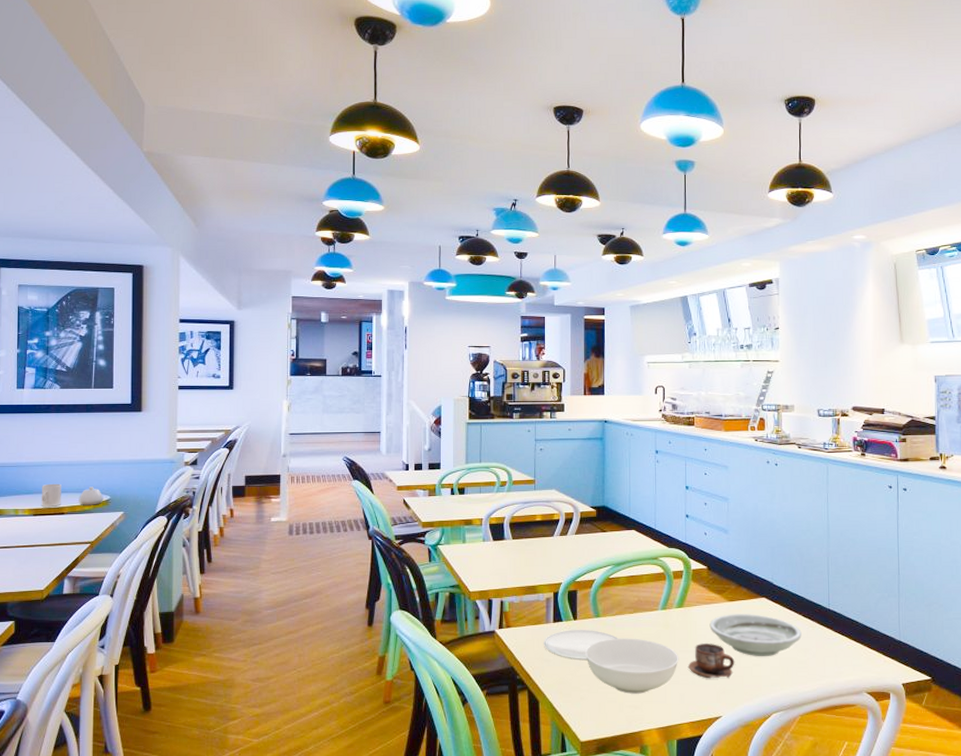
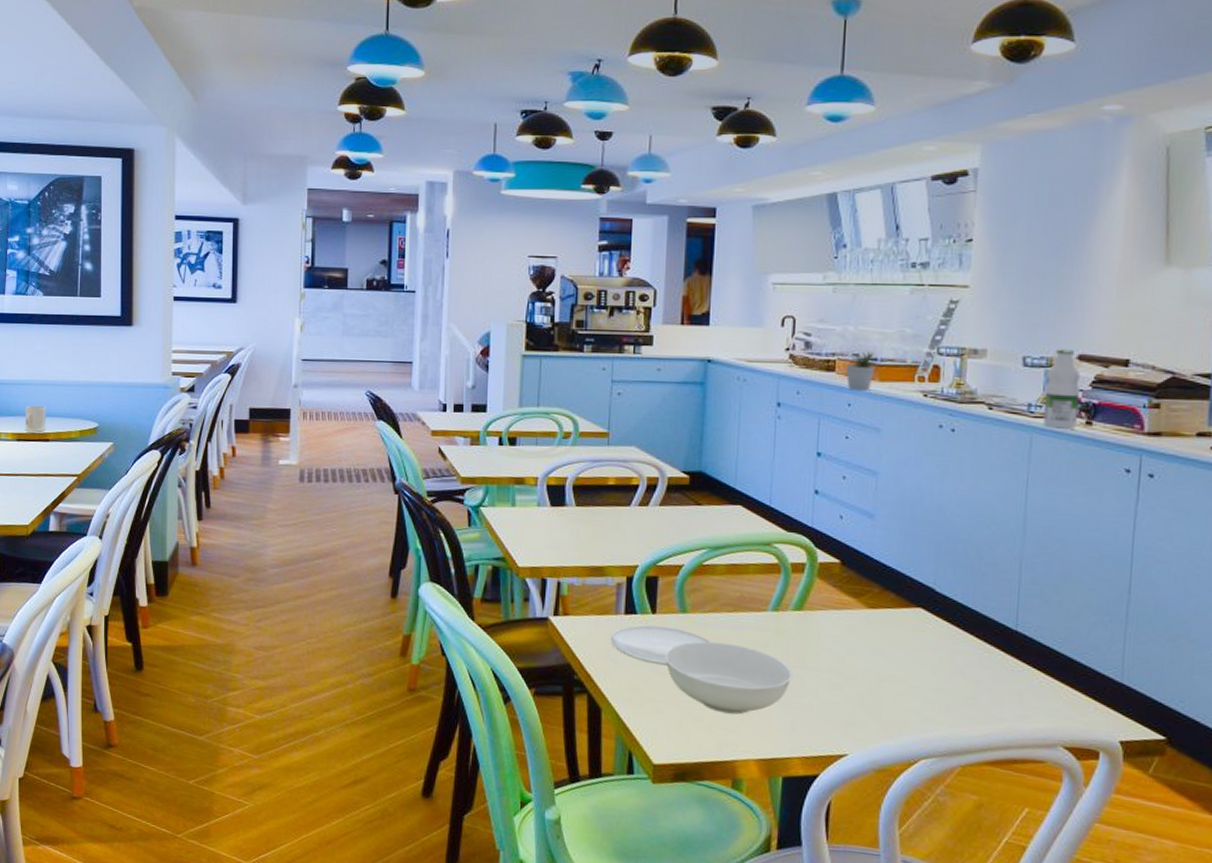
sugar bowl: present [78,487,103,505] -> none [64,411,91,433]
cup: present [687,644,735,679] -> none [804,659,872,707]
potted plant: none [701,410,721,439] -> present [845,351,875,391]
saucer: present [709,614,802,656] -> none [838,624,972,686]
juice bottle: none [833,403,855,460] -> present [1042,349,1080,431]

